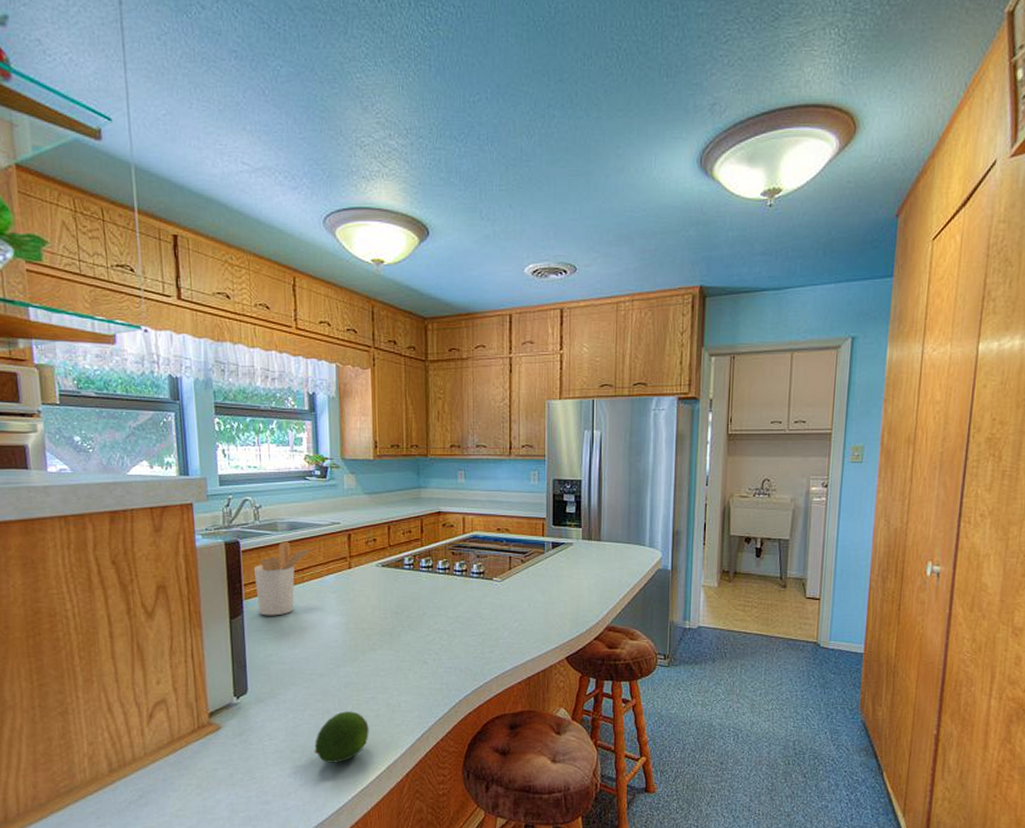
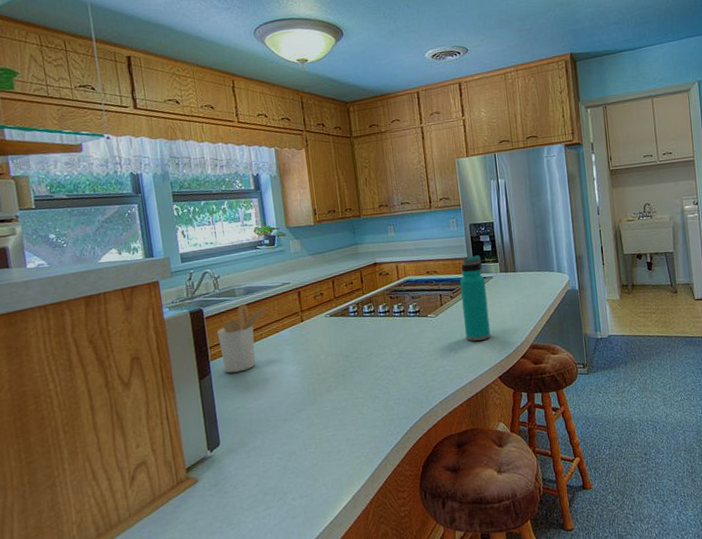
fruit: present [314,711,369,763] -> none [284,450,333,501]
water bottle: none [533,516,563,614] -> present [460,255,491,341]

